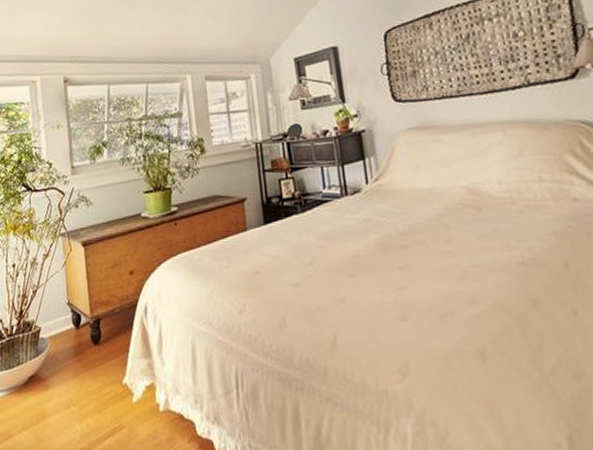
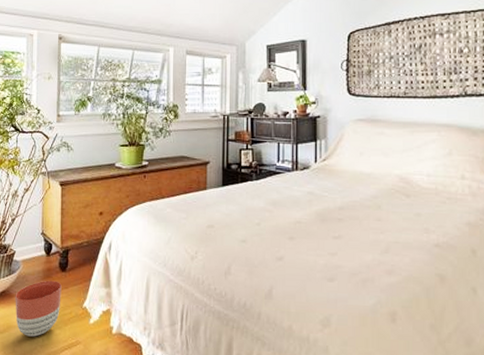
planter: none [45,356,98,426] -> present [15,280,62,337]

